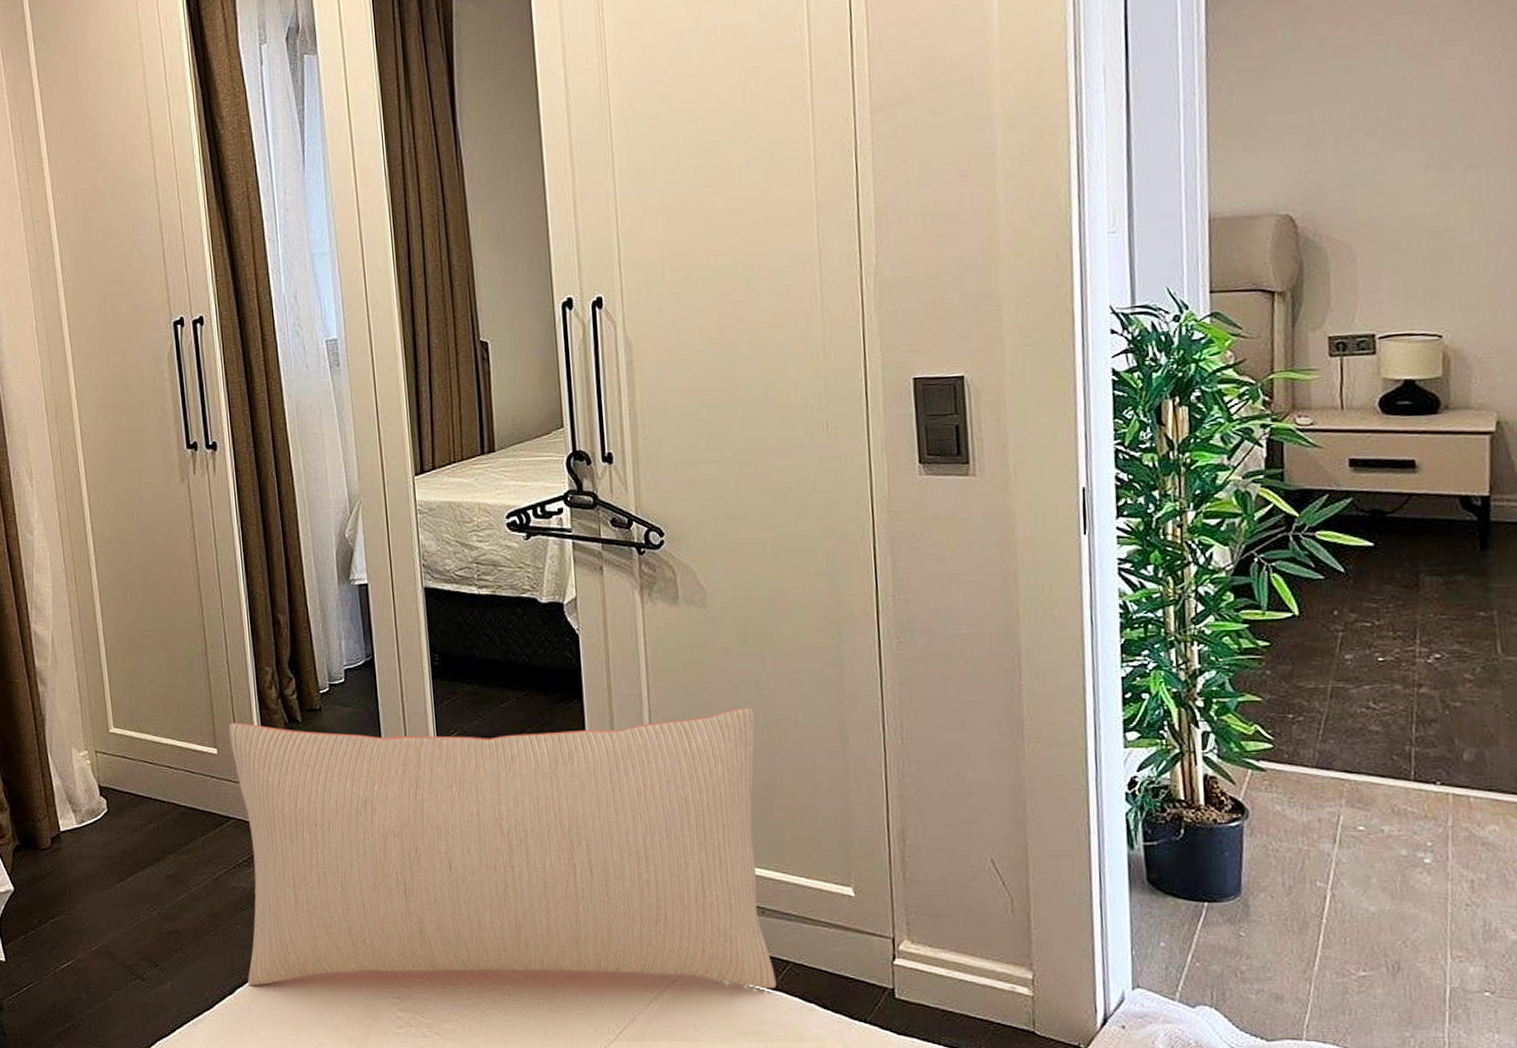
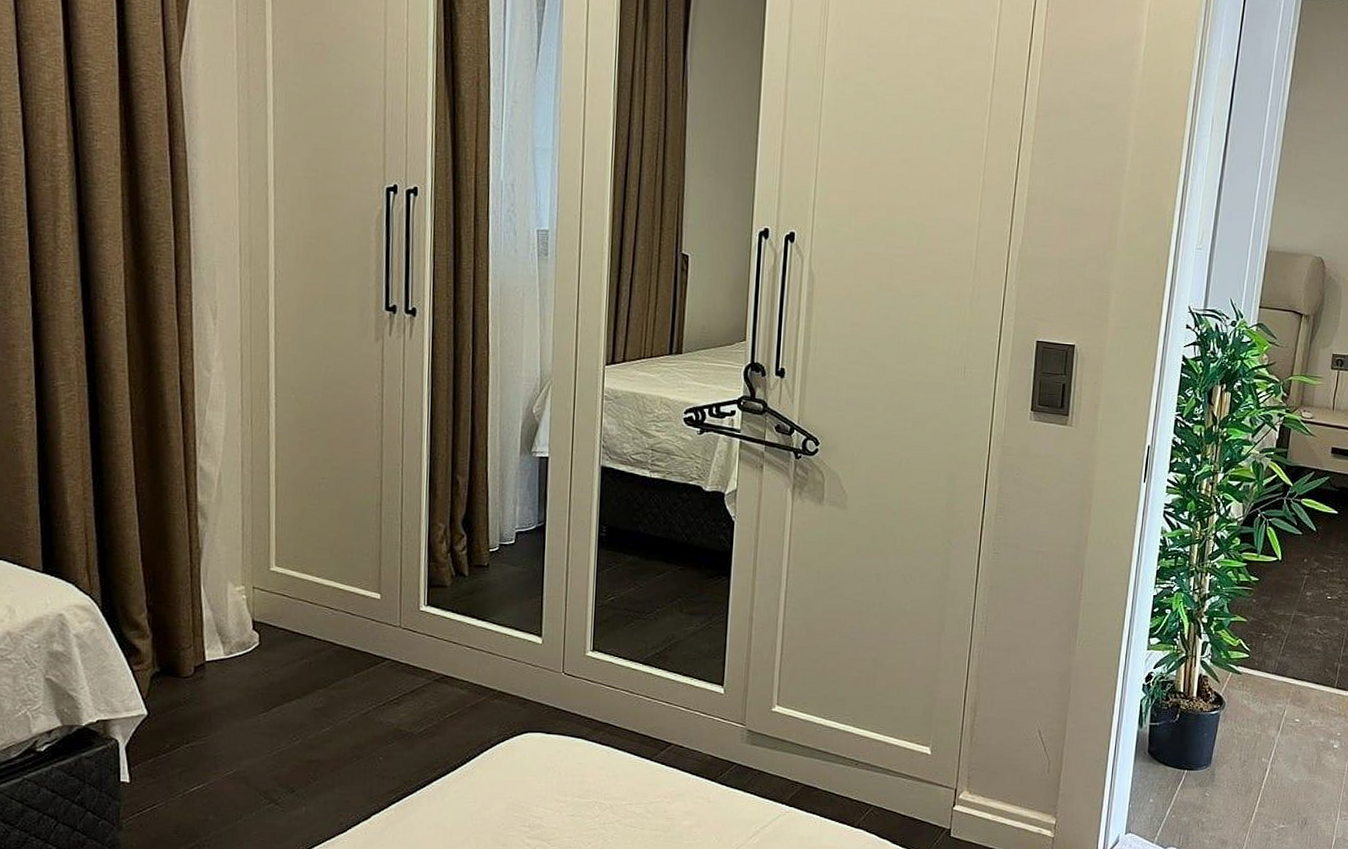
pillow: present [229,707,776,989] -> none [385,571,872,827]

